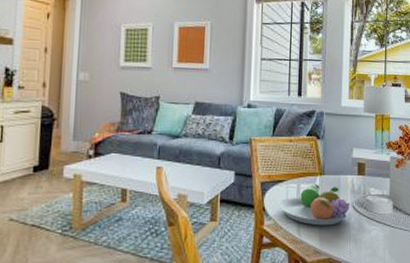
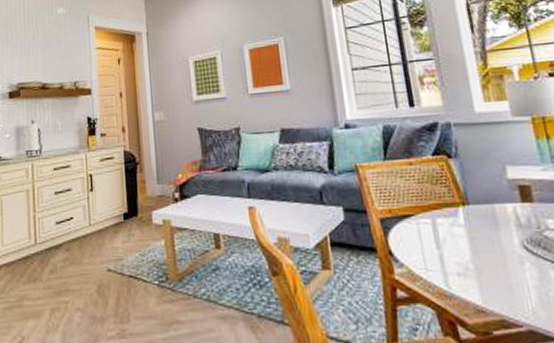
fruit bowl: present [277,184,351,226] -> none [408,218,520,274]

